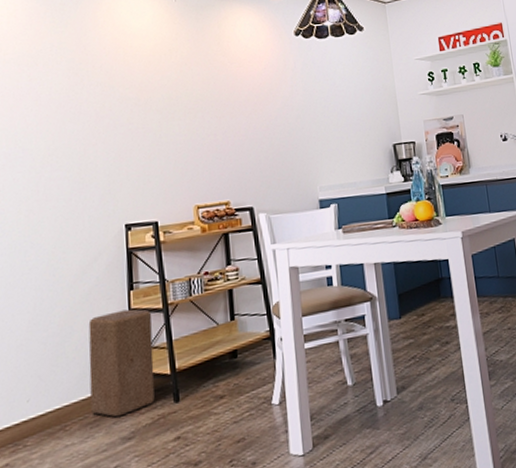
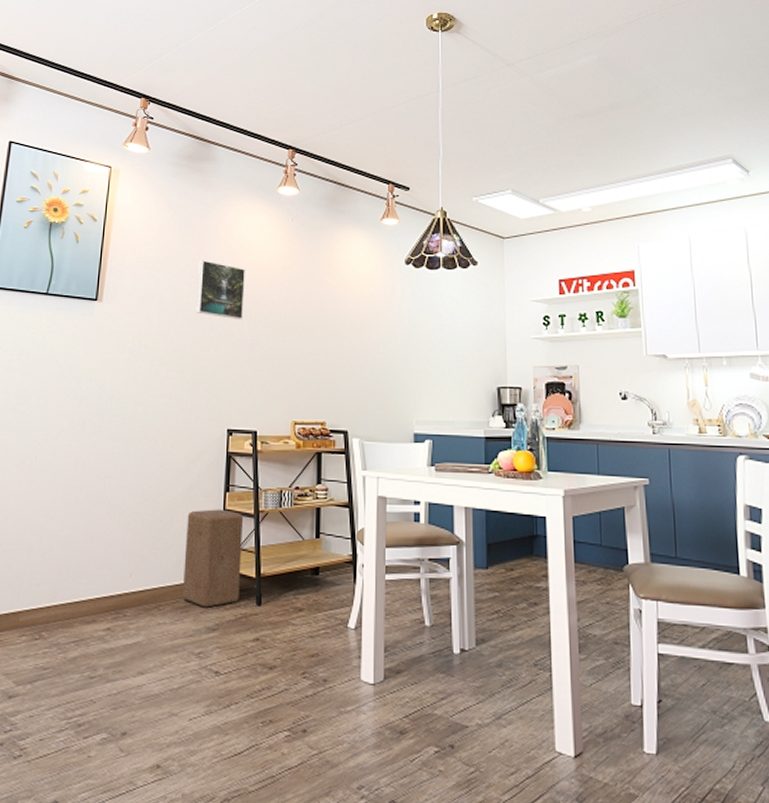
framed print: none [77,50,132,109] -> present [196,260,246,320]

